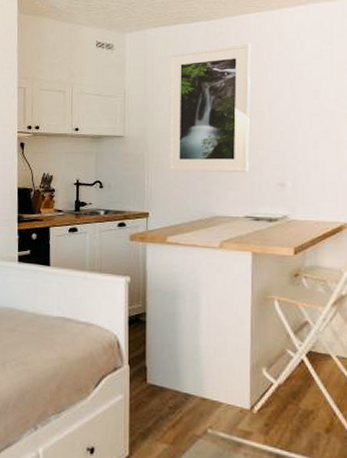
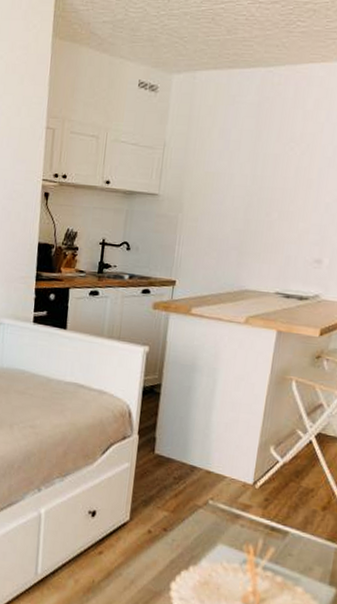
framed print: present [167,43,251,172] -> none [200,98,310,245]

